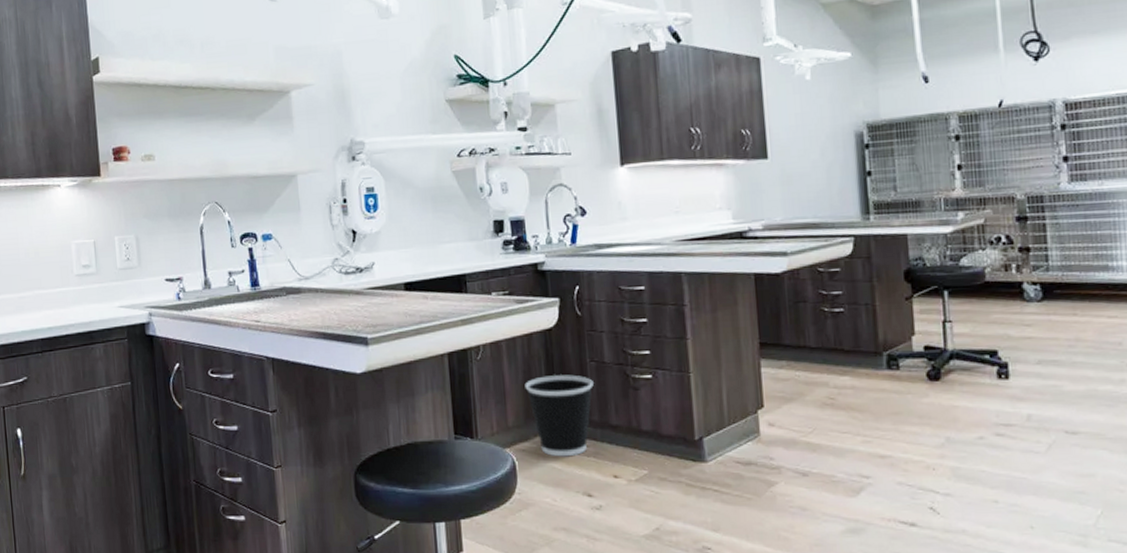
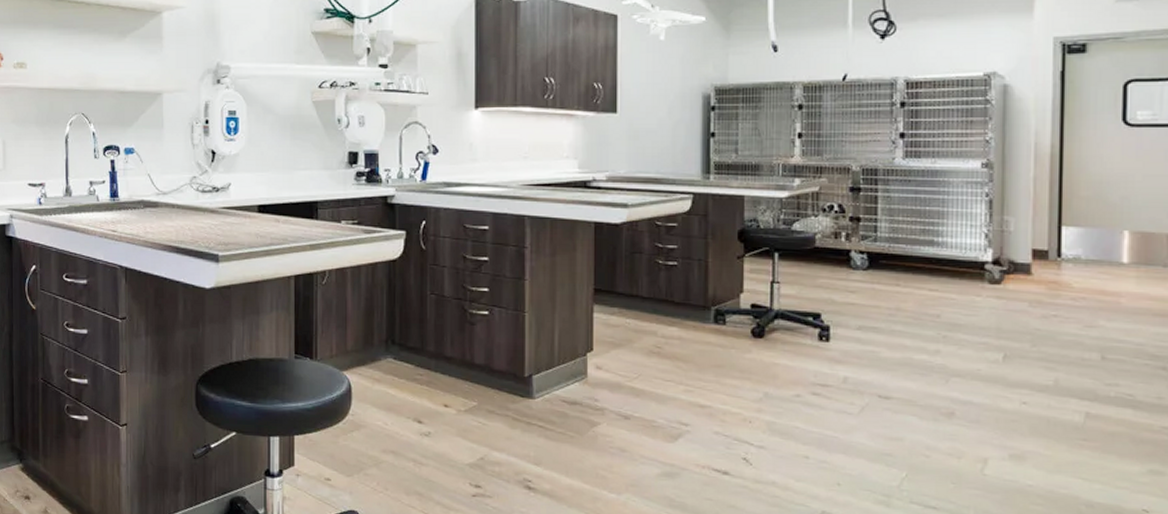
wastebasket: present [525,374,594,457] -> none [366,304,432,384]

